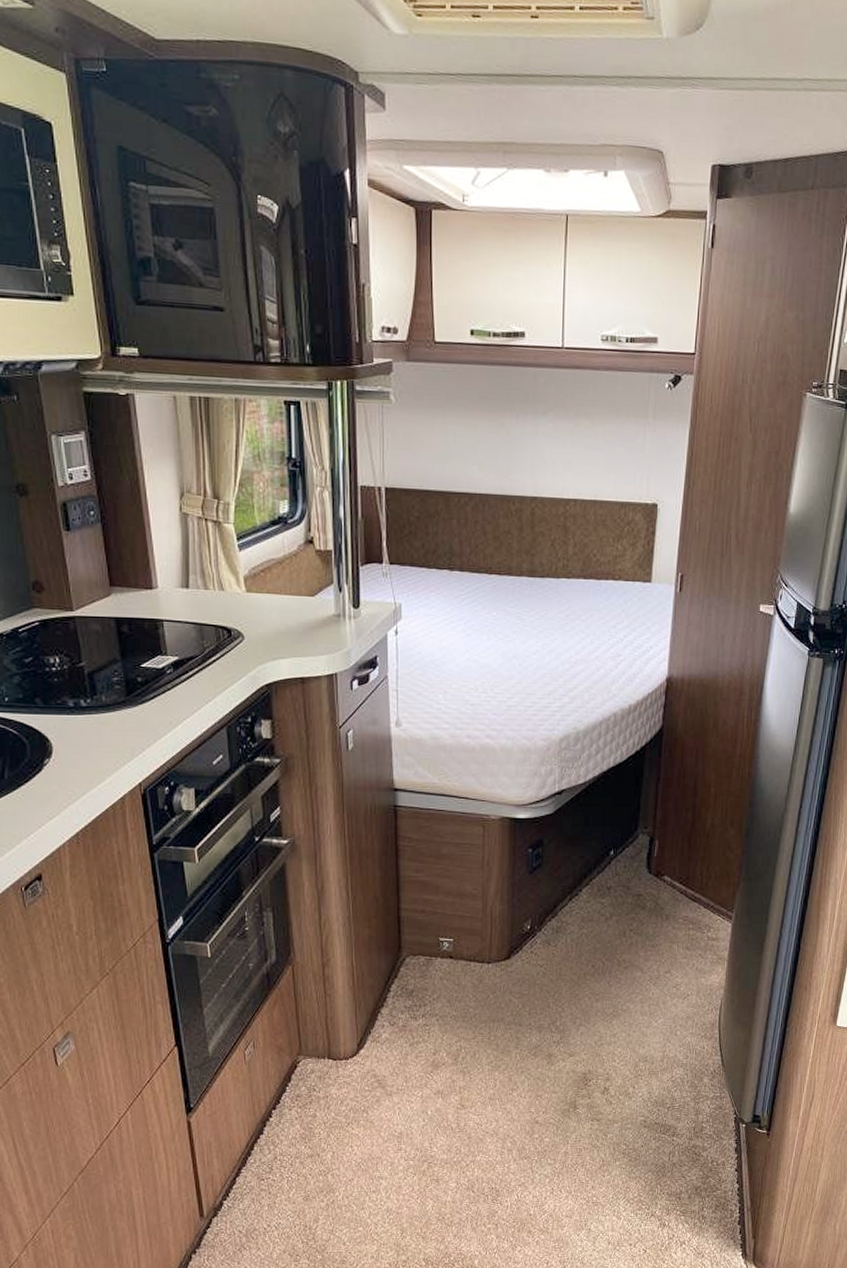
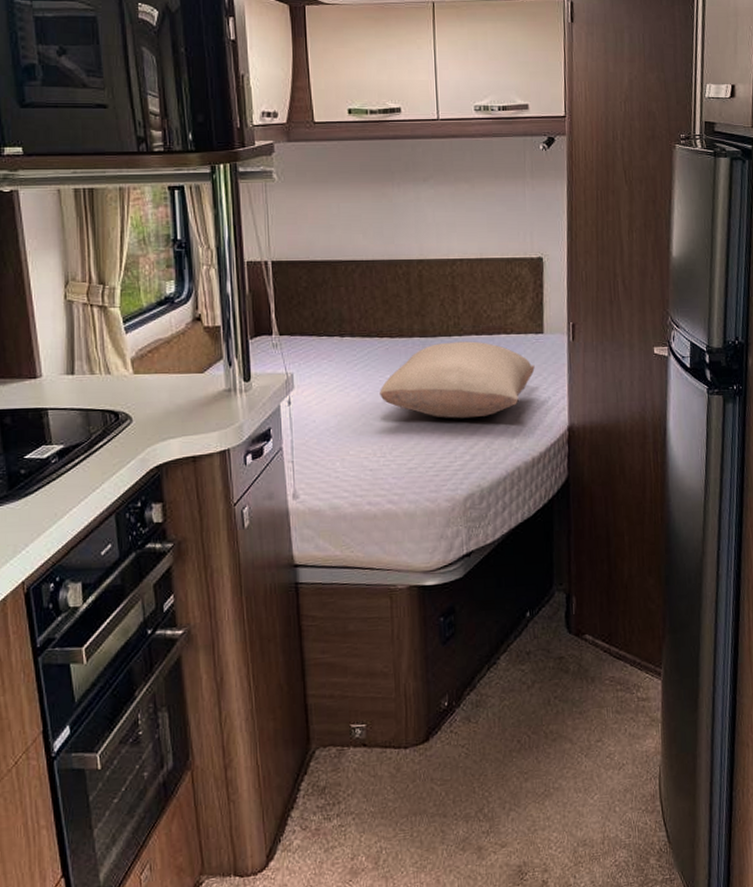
pillow: none [485,584,640,662] -> present [379,341,535,419]

